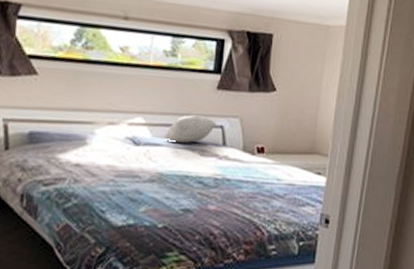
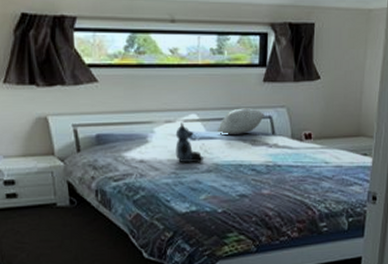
teddy bear: none [116,125,147,172] -> present [175,122,203,163]

